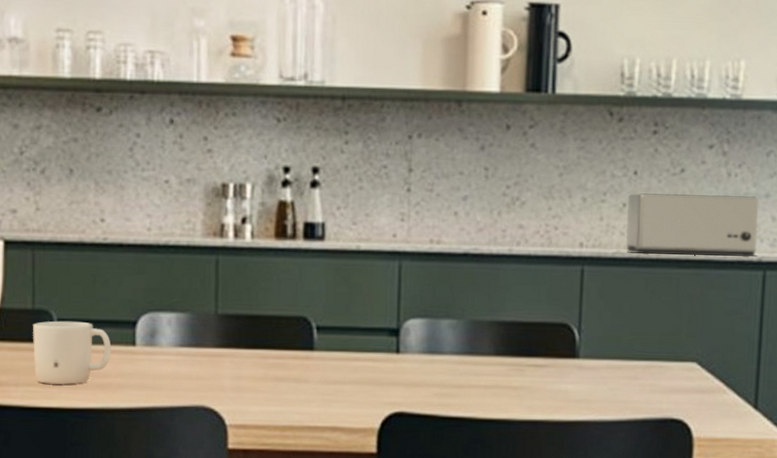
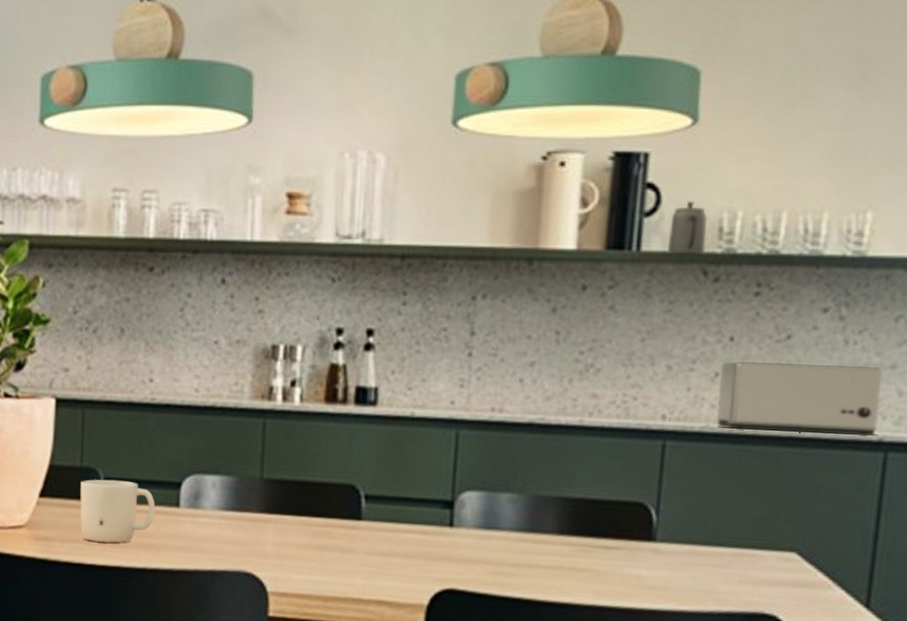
teapot: none [577,49,612,98] -> present [666,201,708,256]

